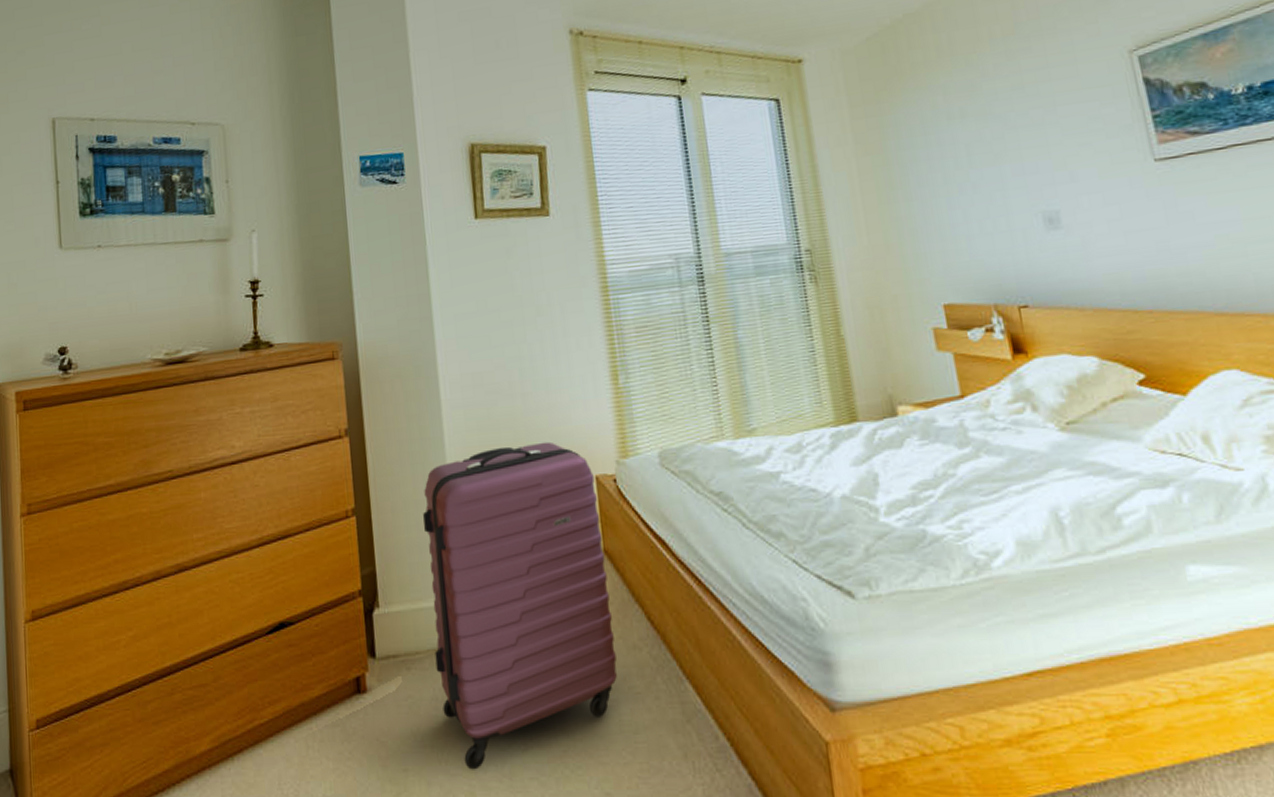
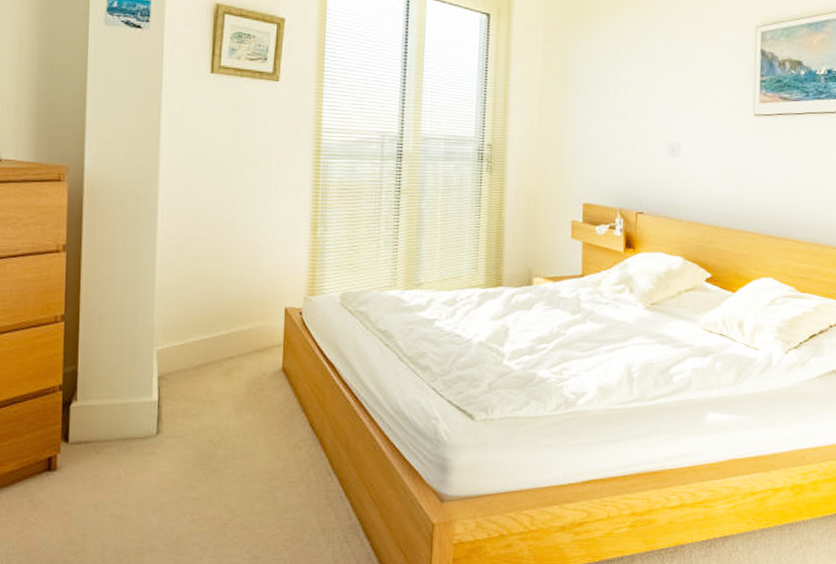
suitcase: present [423,441,617,770] -> none [123,275,284,536]

